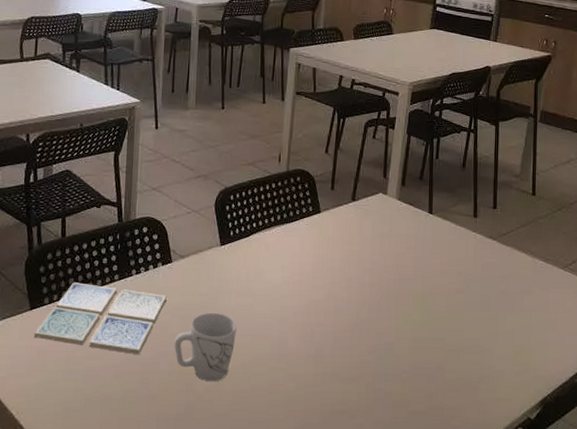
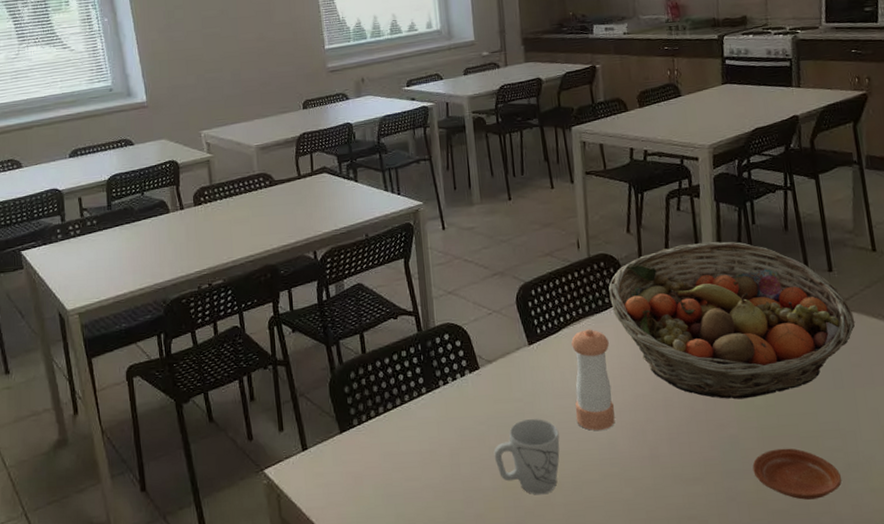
drink coaster: present [33,282,167,355] -> none [347,399,480,472]
pepper shaker: none [254,236,294,328] -> present [571,329,615,431]
fruit basket: none [301,169,508,312] -> present [608,241,855,400]
plate: none [401,358,473,404] -> present [752,448,842,500]

